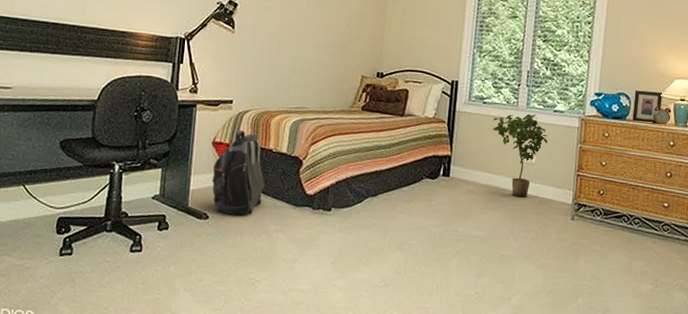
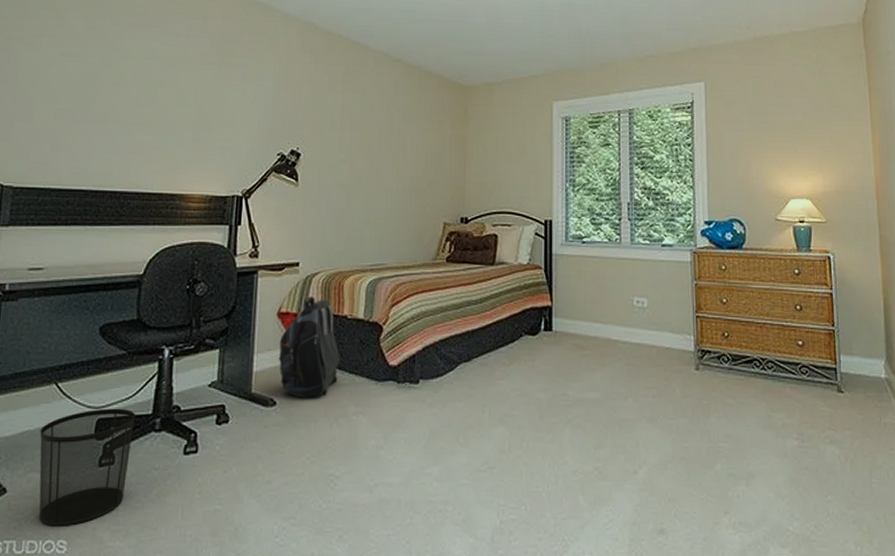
waste bin: none [10,209,91,300] -> present [39,408,136,526]
potted plant: present [492,114,549,198] -> none [594,250,659,349]
picture frame: present [632,90,663,125] -> none [748,214,781,252]
alarm clock: present [653,104,672,126] -> none [772,228,792,252]

